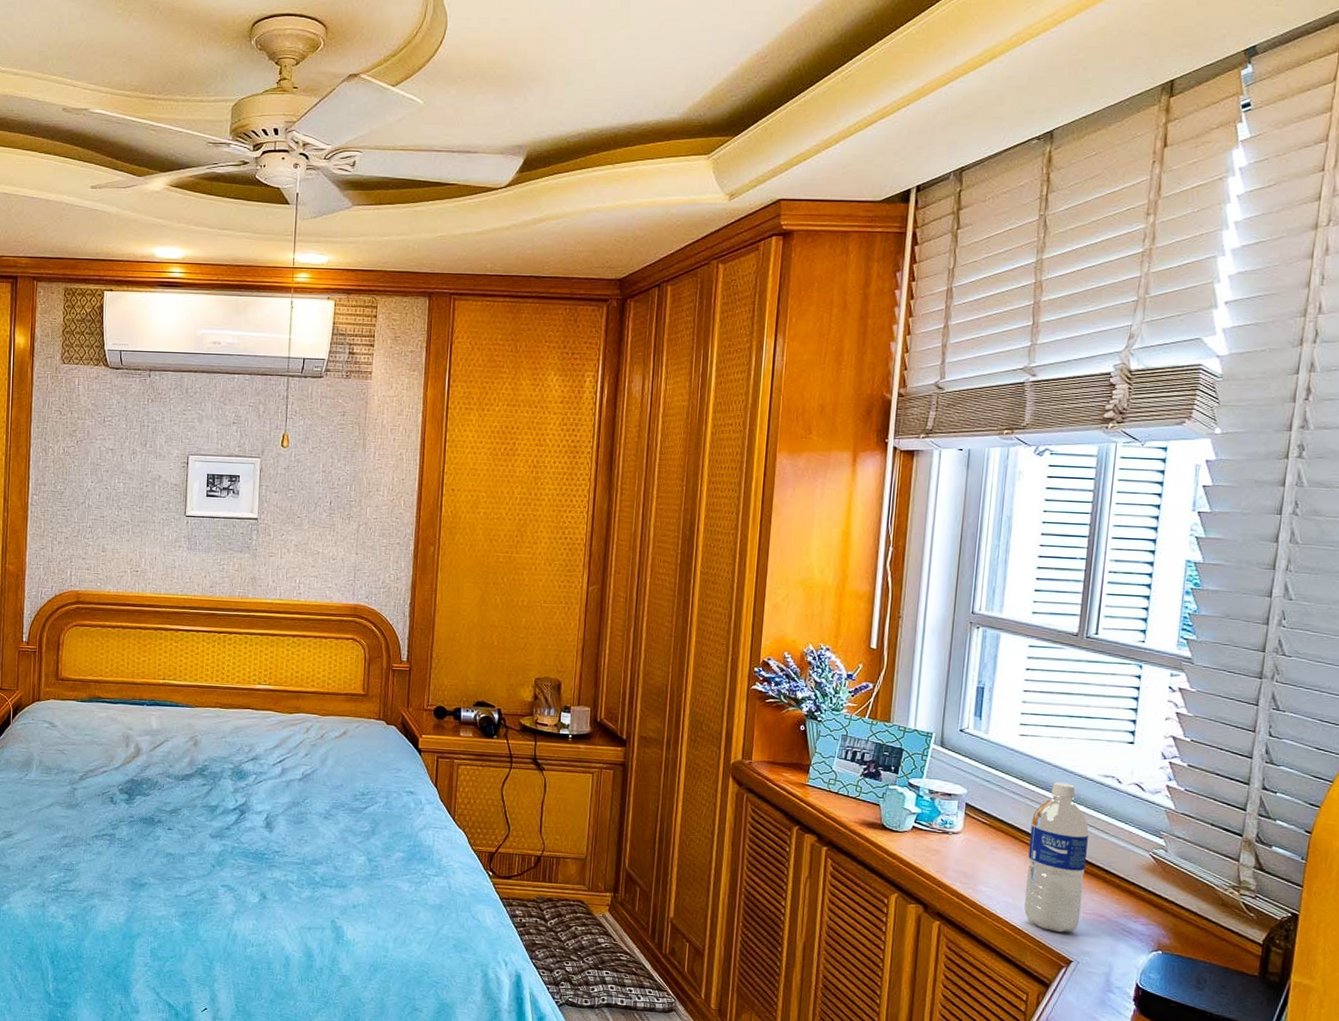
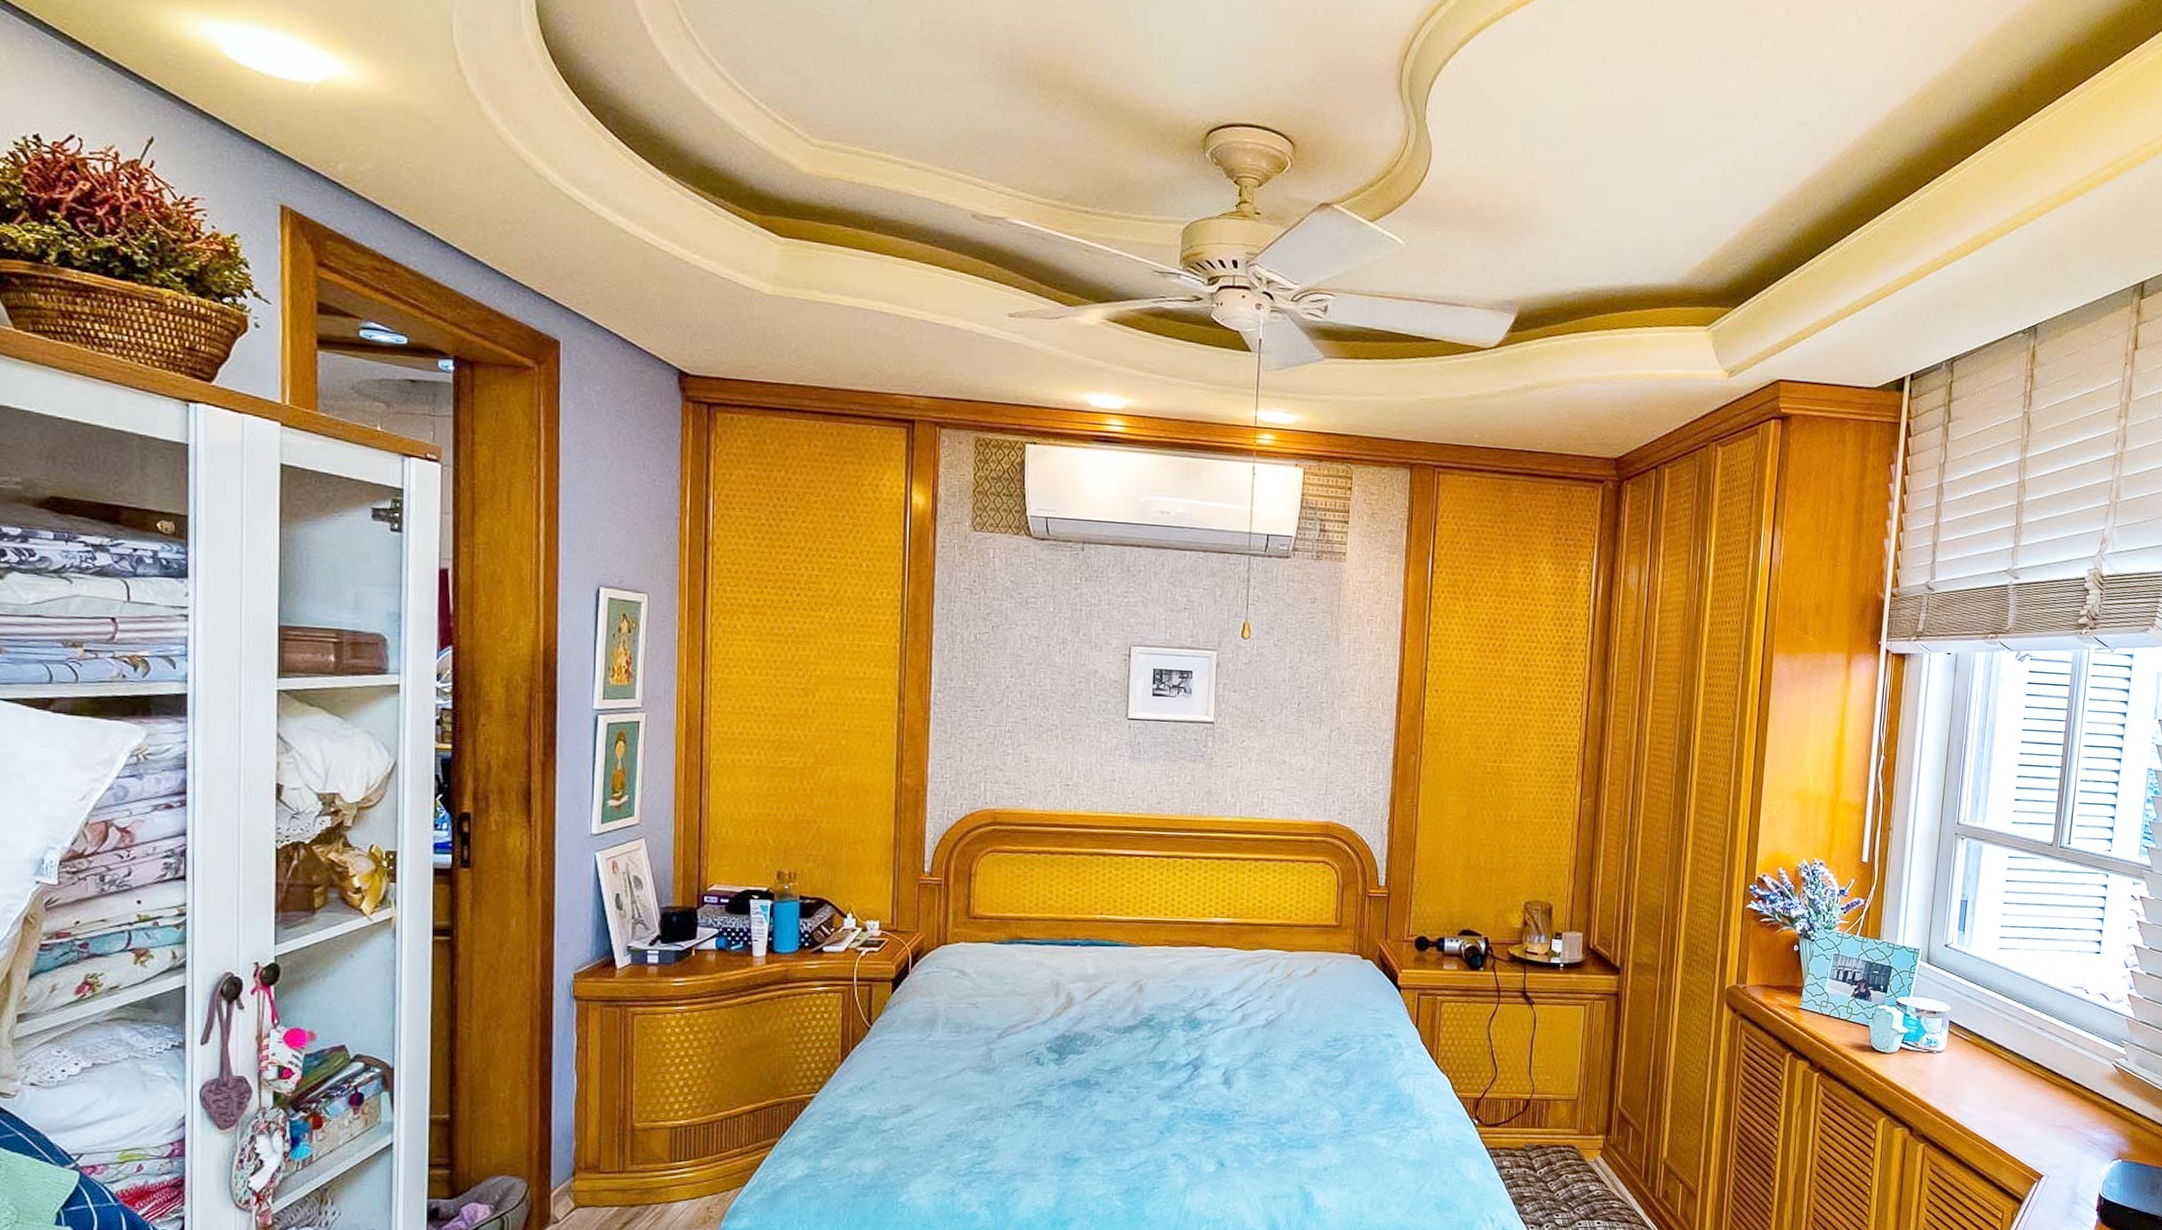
water bottle: present [1024,782,1089,933] -> none [2001,995,2060,1148]

